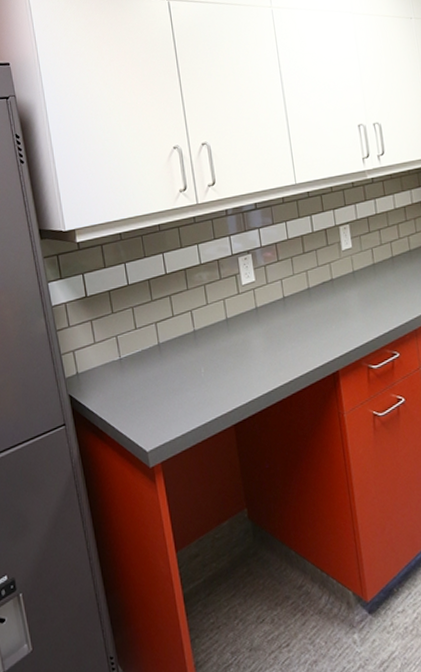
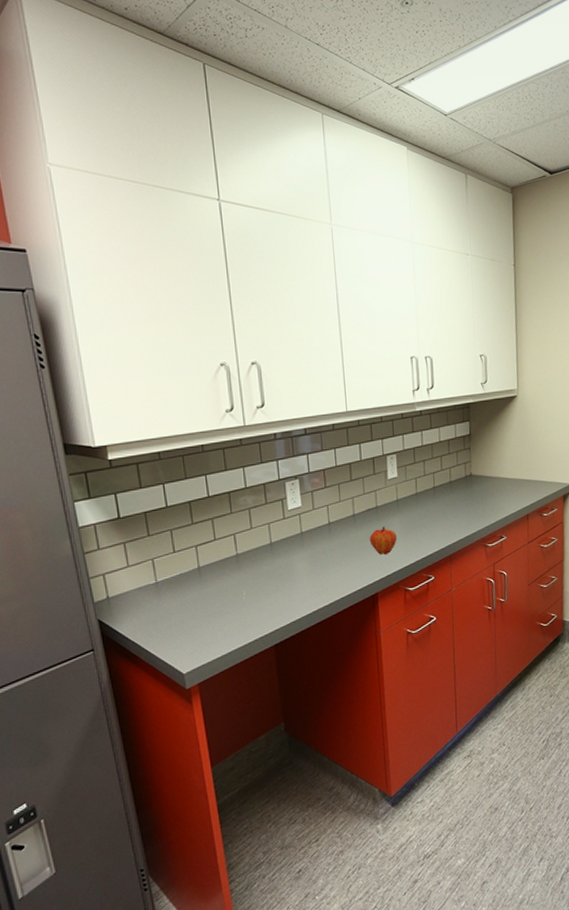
fruit: none [326,299,356,330] -> present [369,526,397,555]

